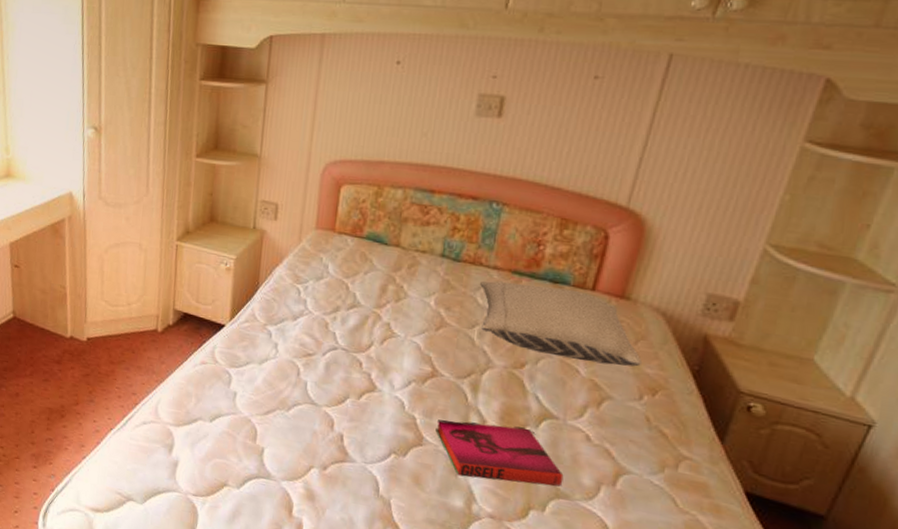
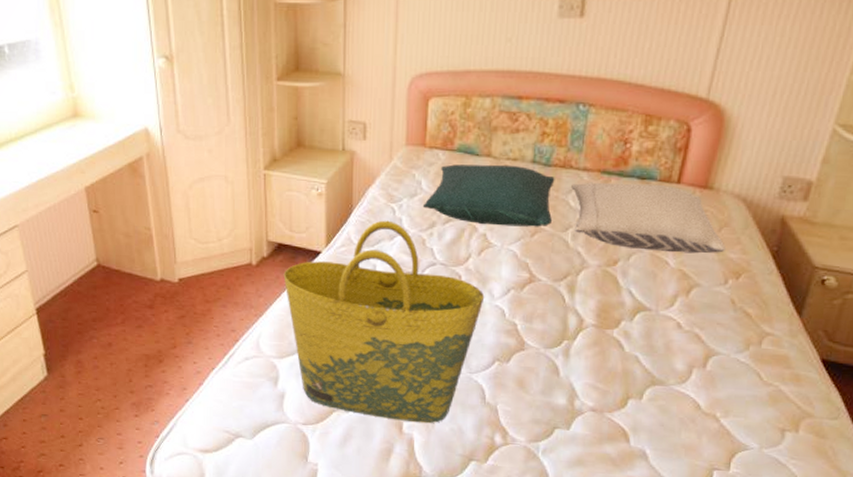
tote bag: none [186,299,385,510] -> present [283,220,485,424]
pillow: none [328,251,464,322] -> present [422,164,555,227]
hardback book: present [435,420,564,487] -> none [536,322,658,375]

